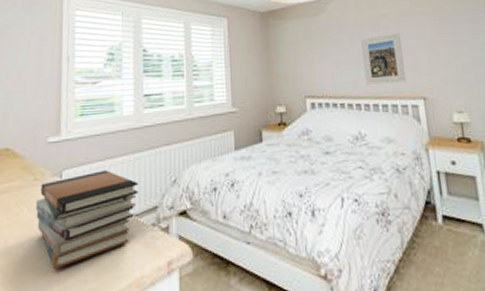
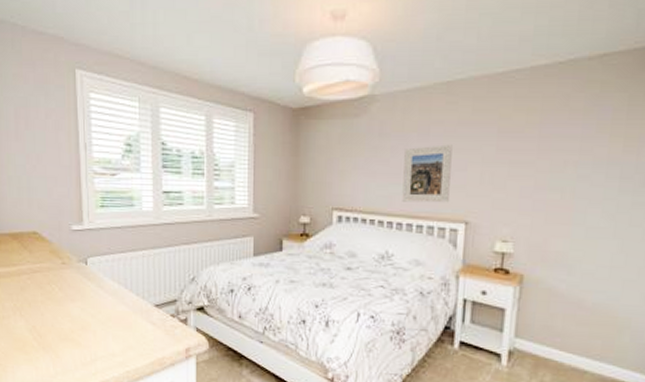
book stack: present [35,170,139,270] -> none [65,262,159,342]

